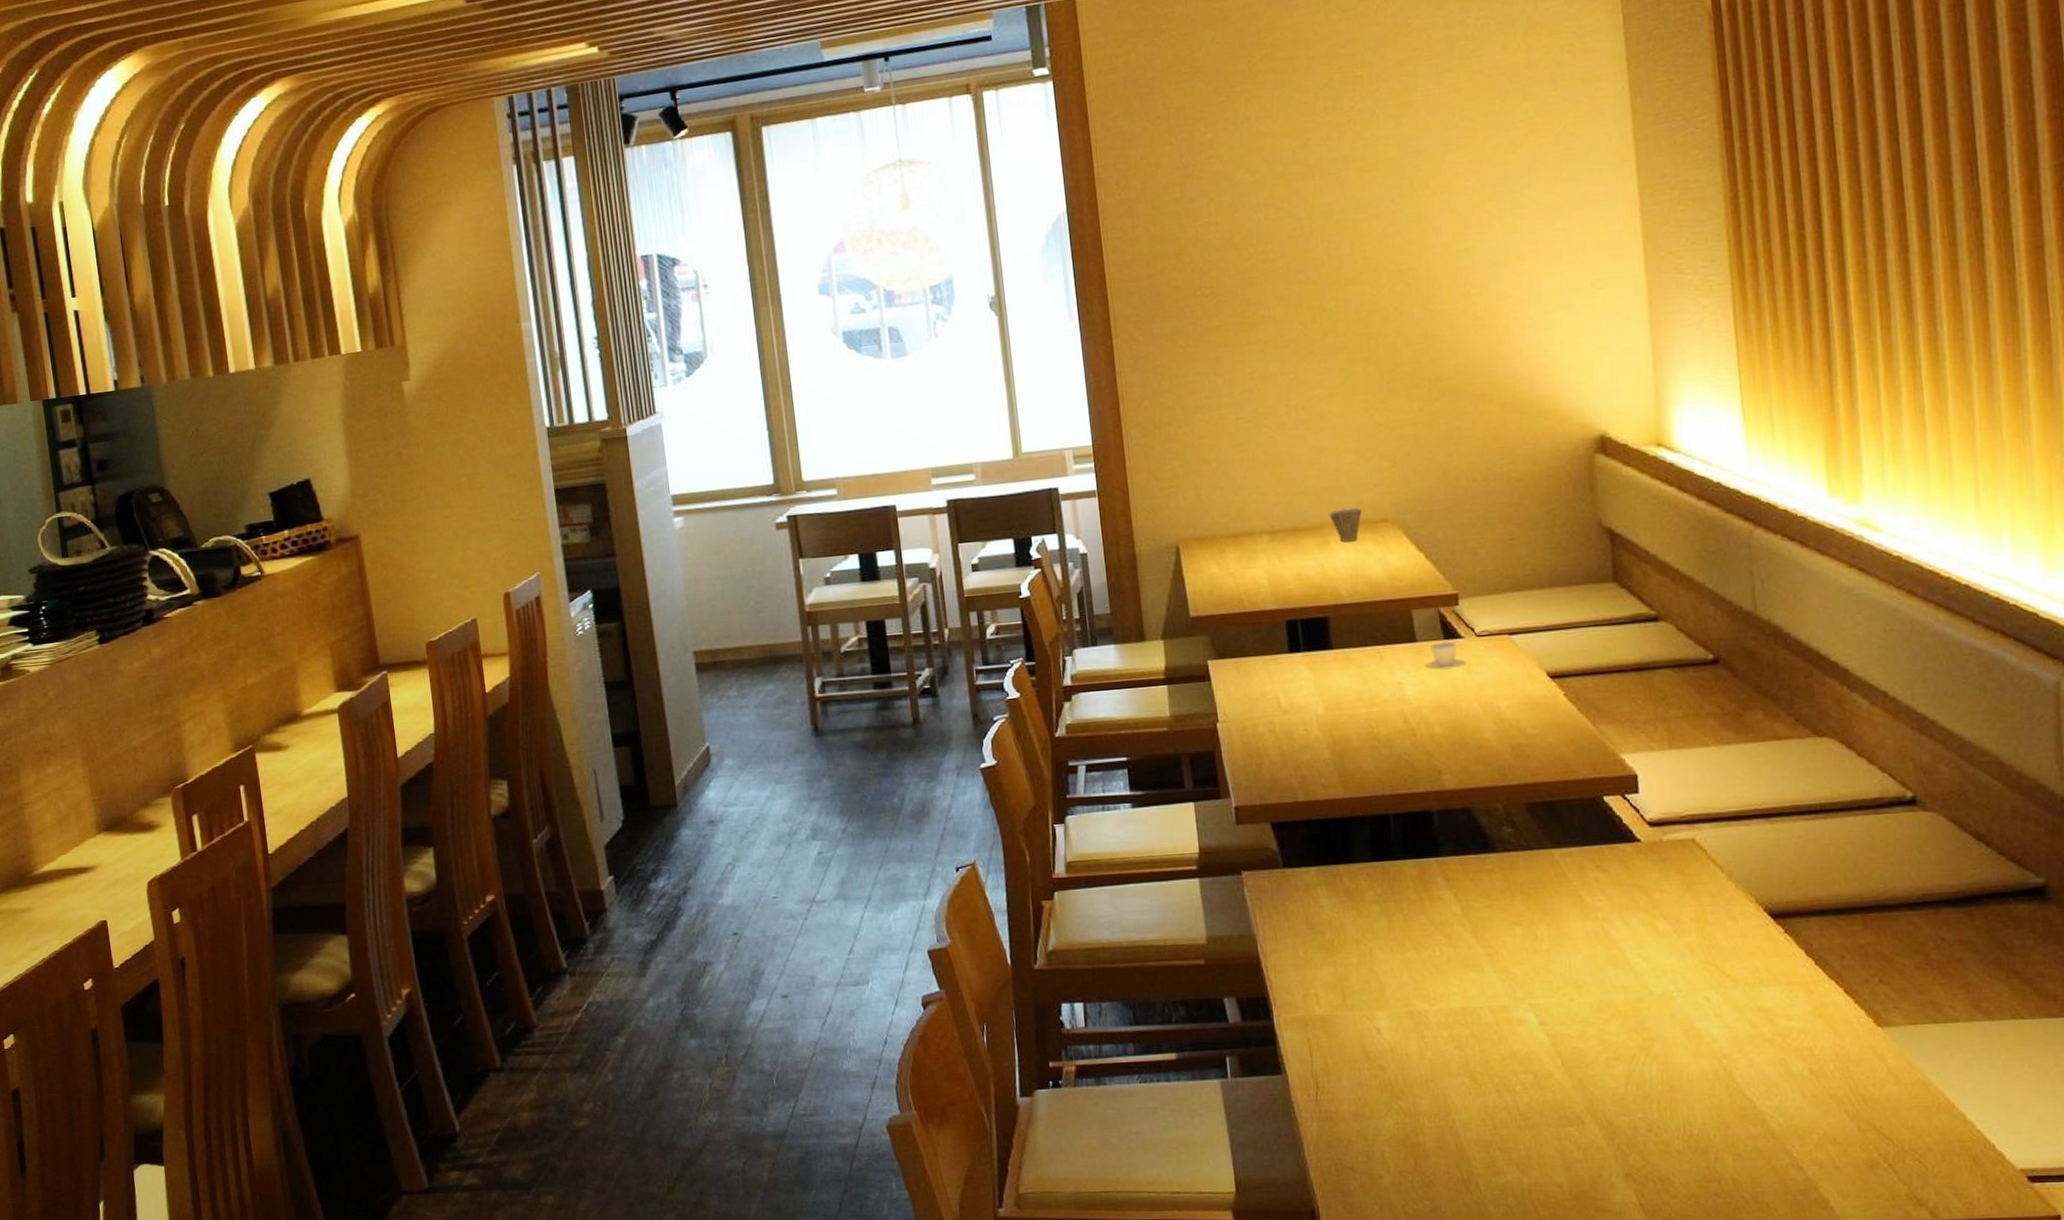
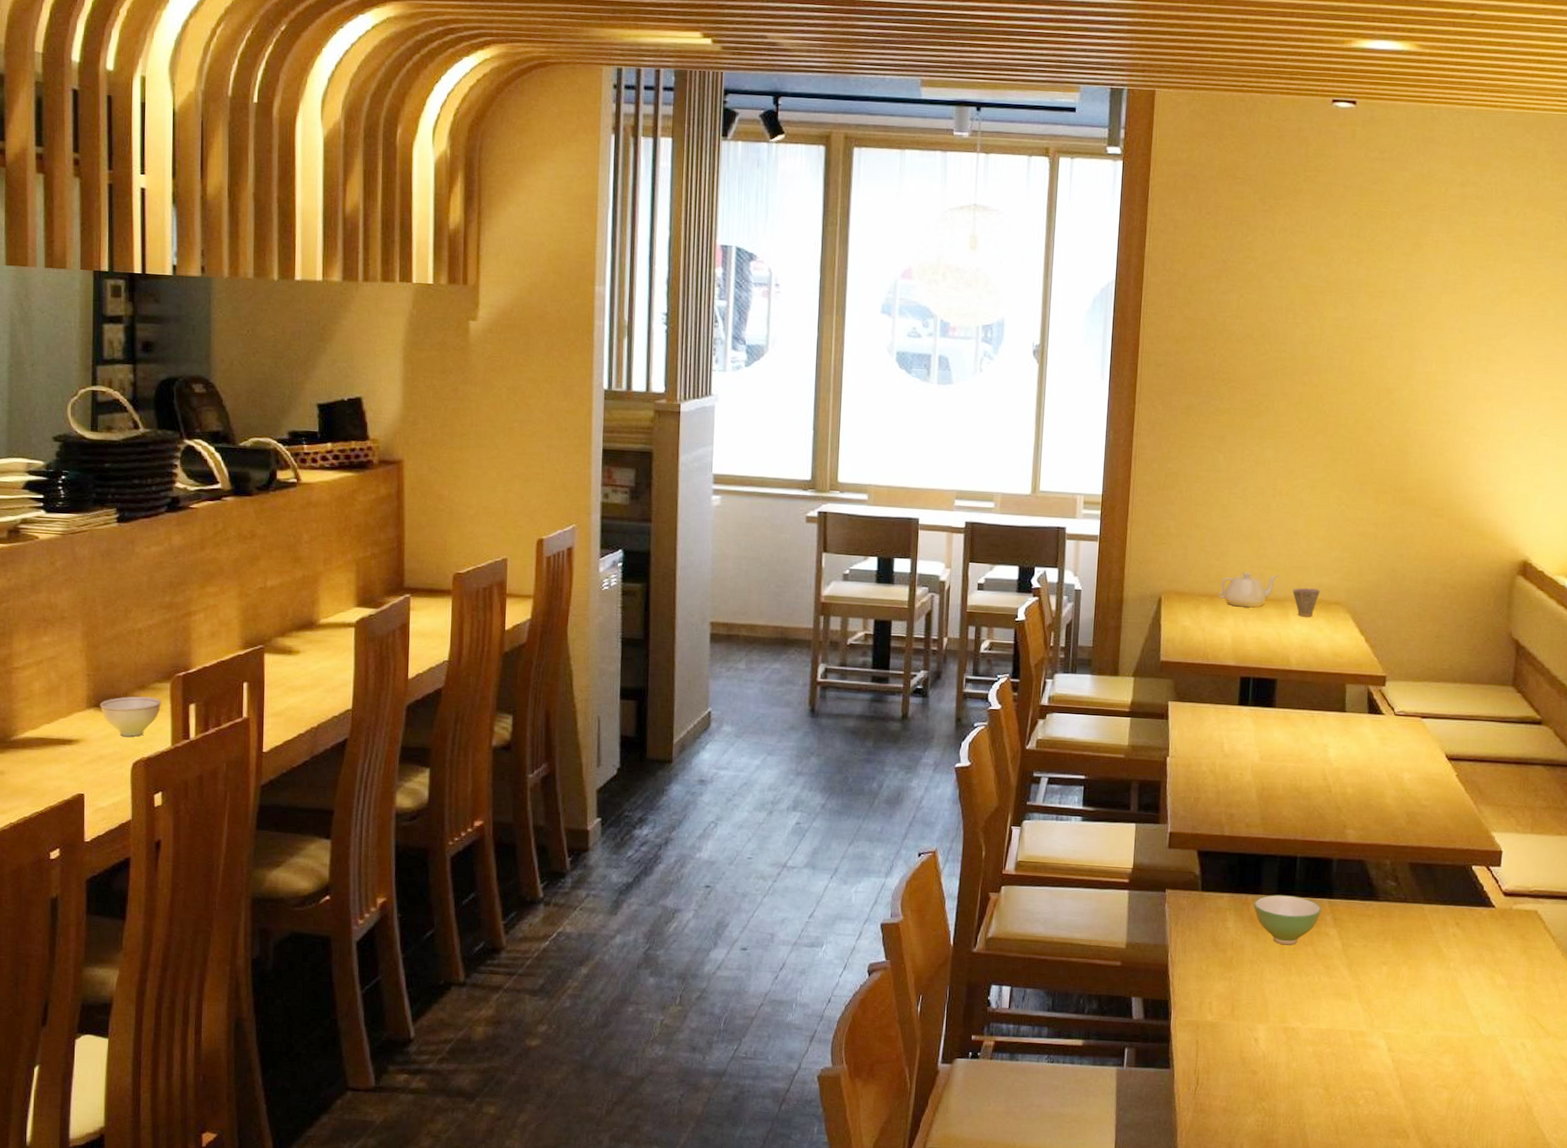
bowl: none [108,813,166,857] -> present [99,696,162,737]
teapot: none [1243,500,1311,544] -> present [1218,571,1279,608]
bowl: none [1347,859,1430,917] -> present [1253,894,1322,945]
teacup: present [1424,642,1466,670] -> none [1348,716,1383,740]

